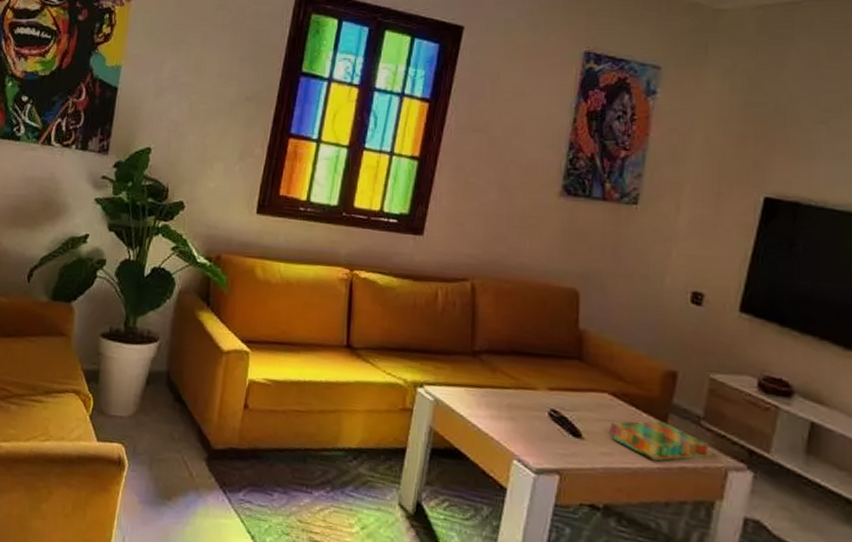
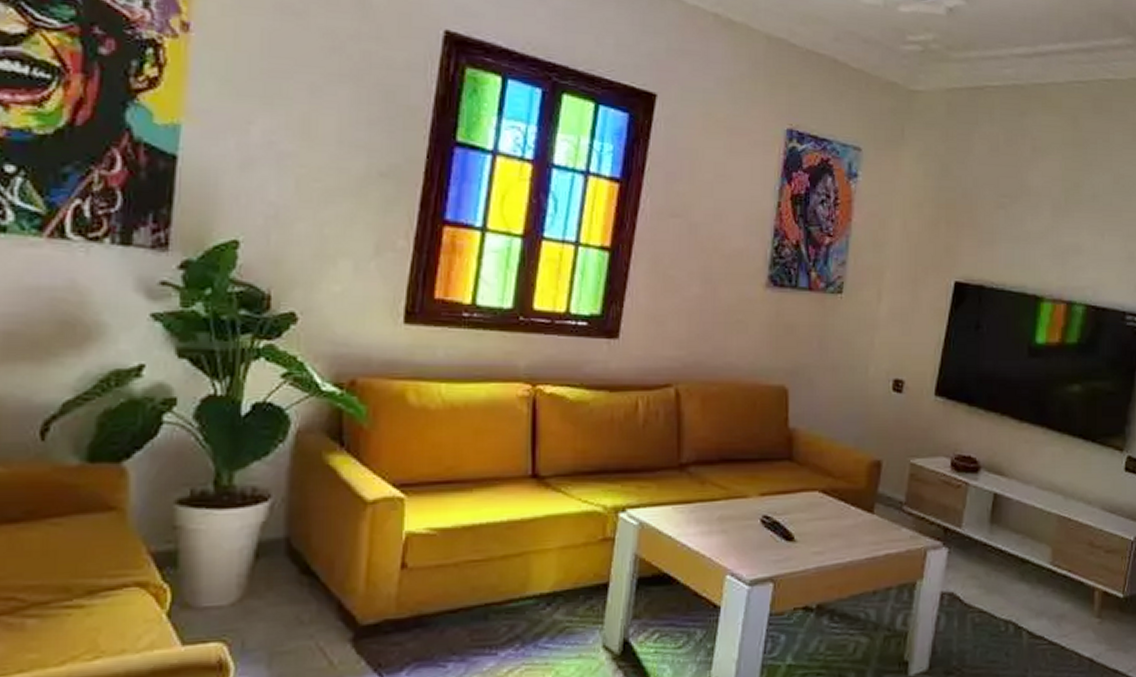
board game: present [610,420,715,461] -> none [821,512,915,553]

